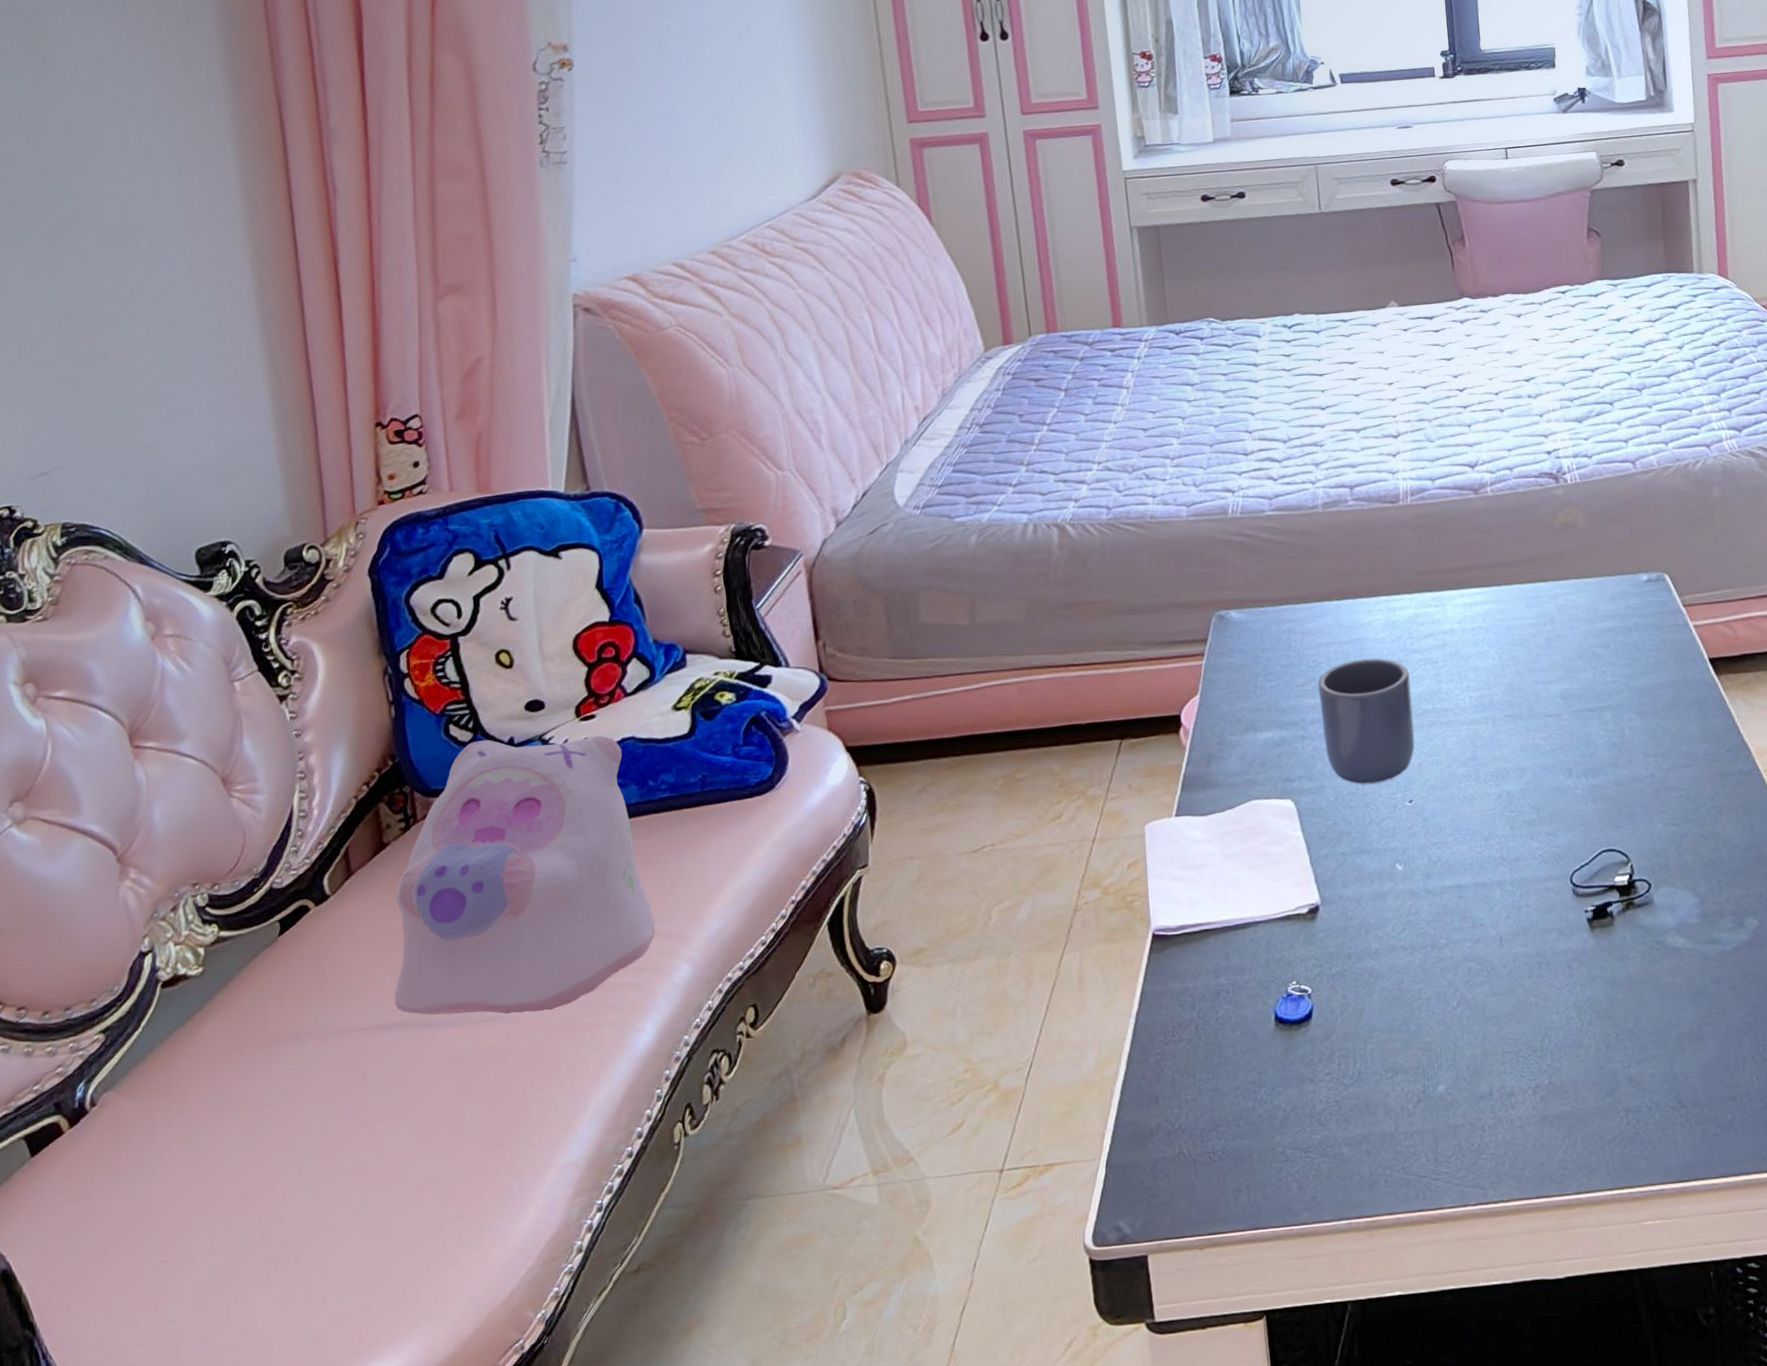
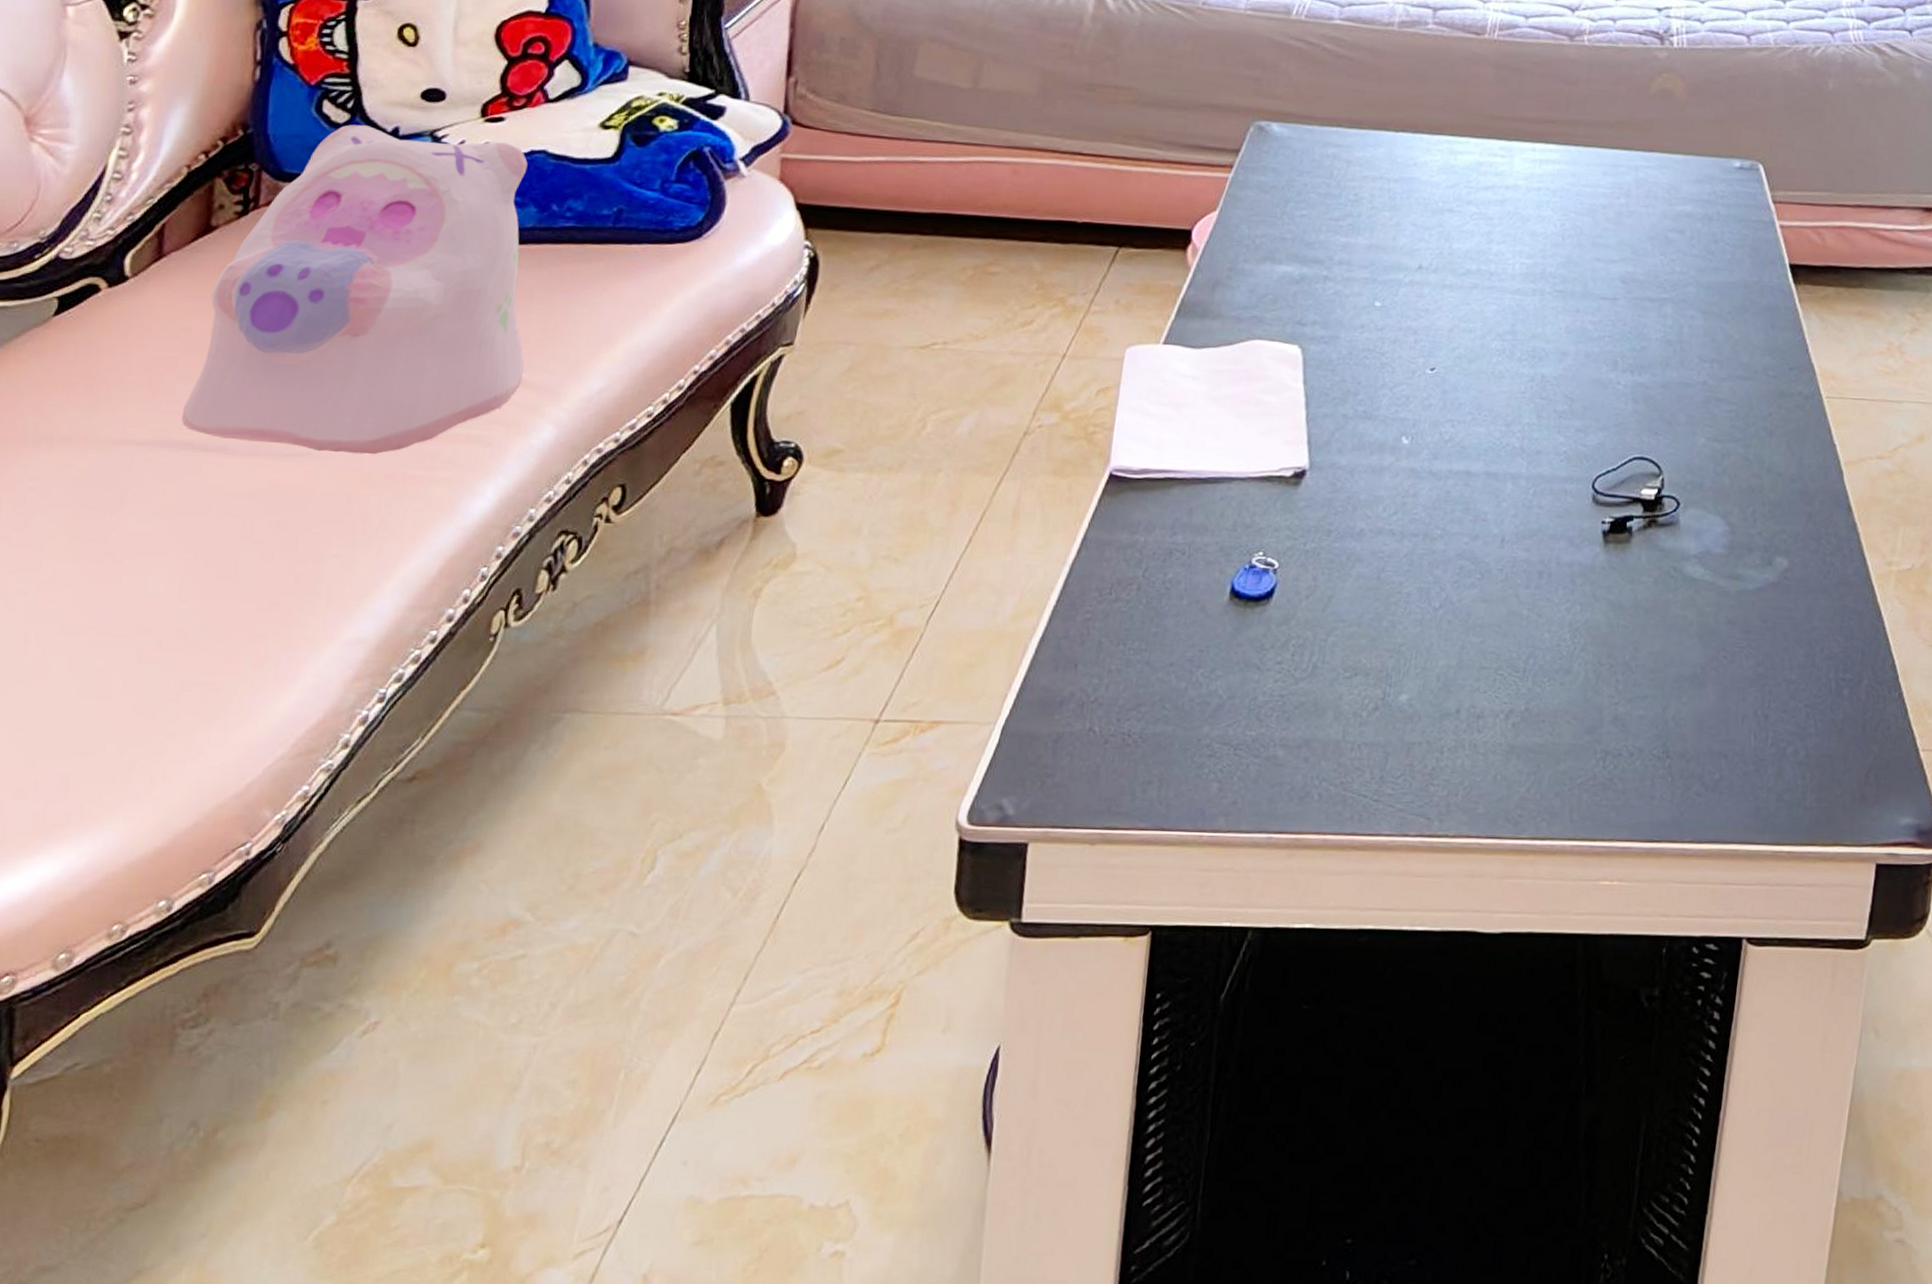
mug: present [1318,658,1415,784] -> none [1348,201,1459,343]

